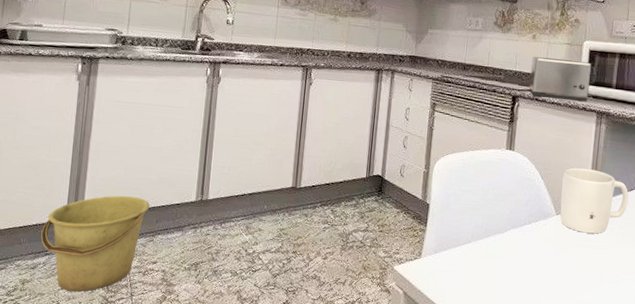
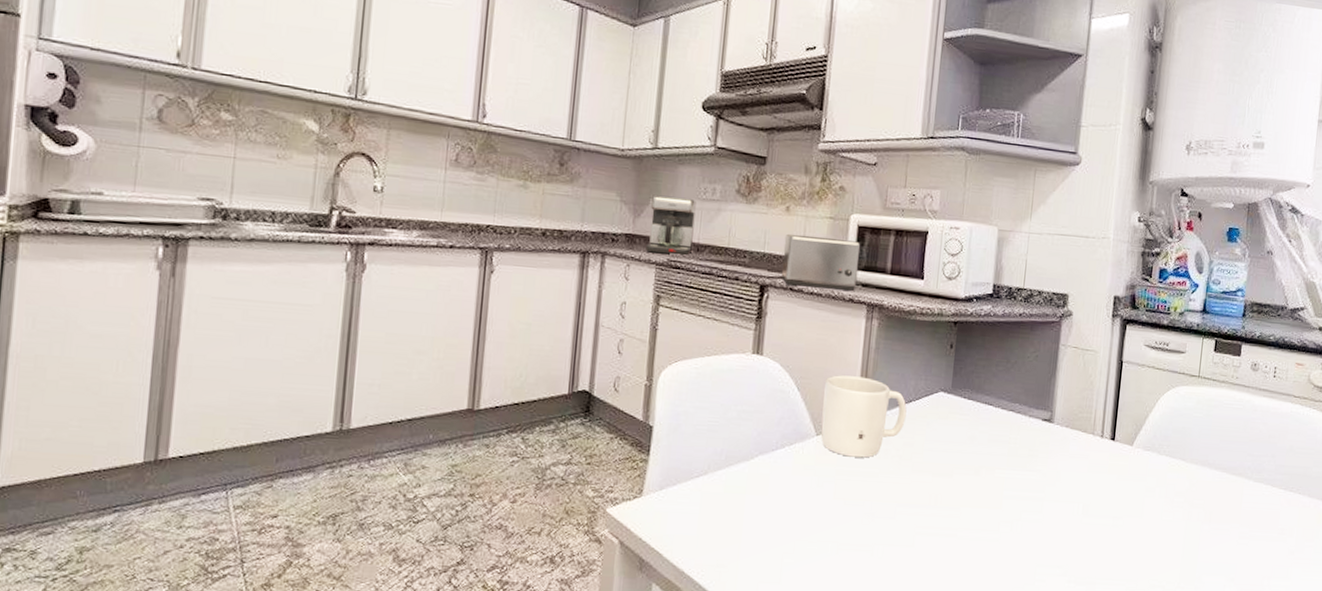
bucket: present [41,195,150,292] -> none [106,427,266,561]
coffee maker: none [425,27,463,73] -> present [646,196,696,256]

